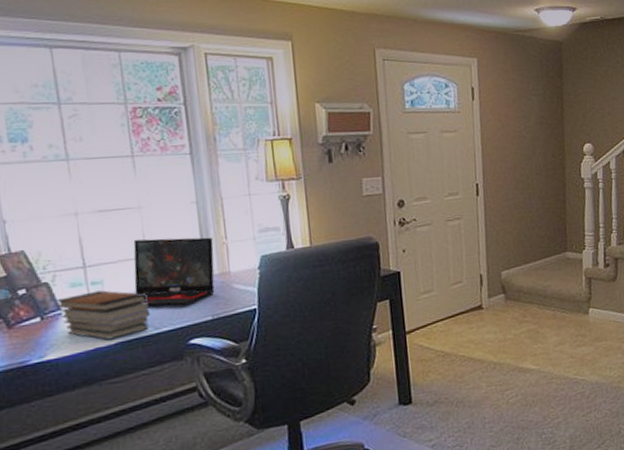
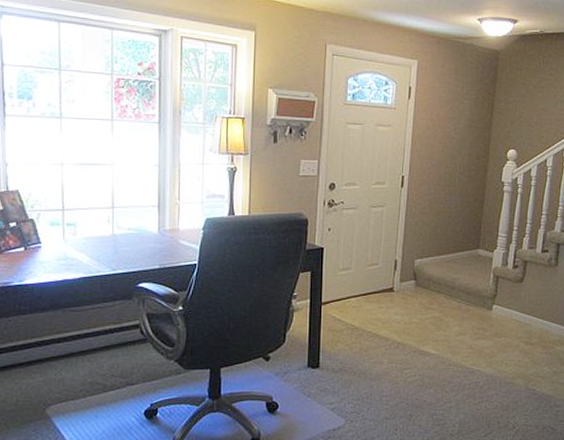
book stack: present [55,290,151,340] -> none [37,231,110,274]
laptop: present [133,237,215,307] -> none [100,192,168,254]

